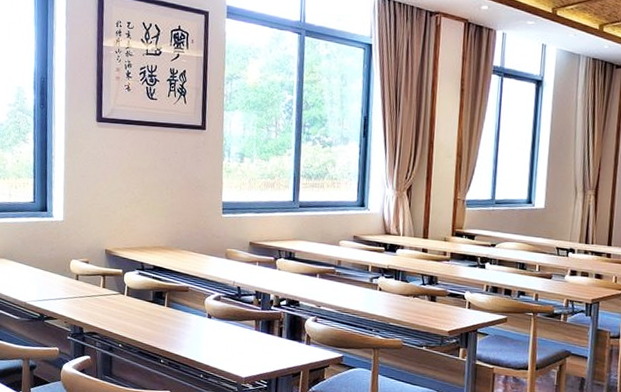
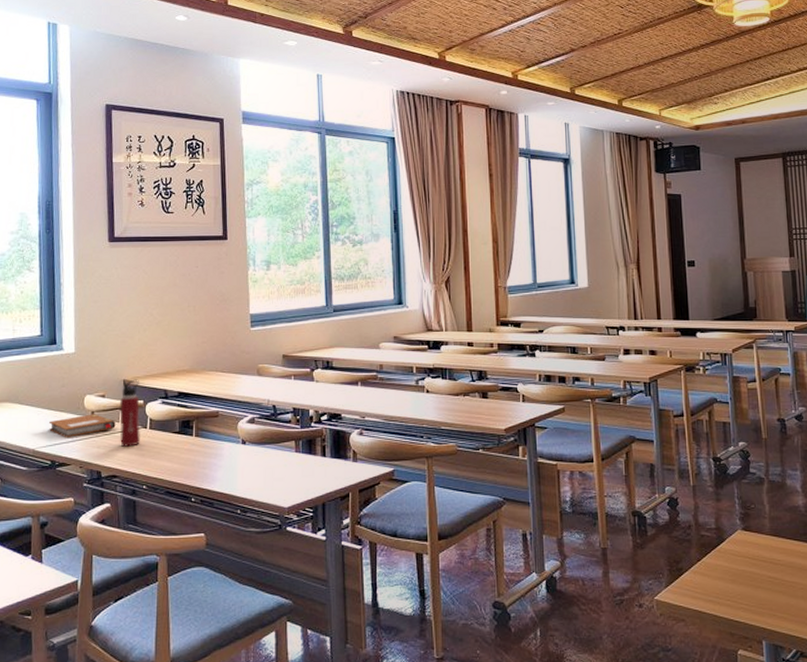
notebook: none [39,276,97,295] -> present [49,414,116,437]
water bottle: none [100,250,119,310] -> present [120,379,140,448]

